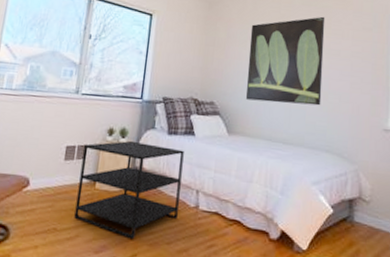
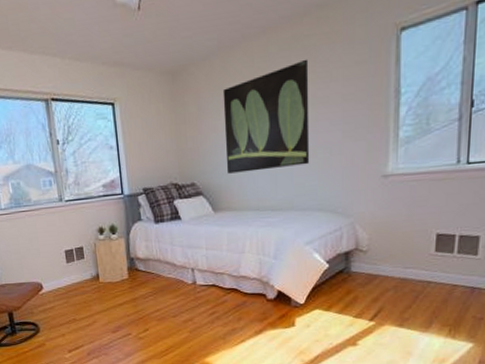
side table: present [74,140,184,240] -> none [79,235,179,318]

